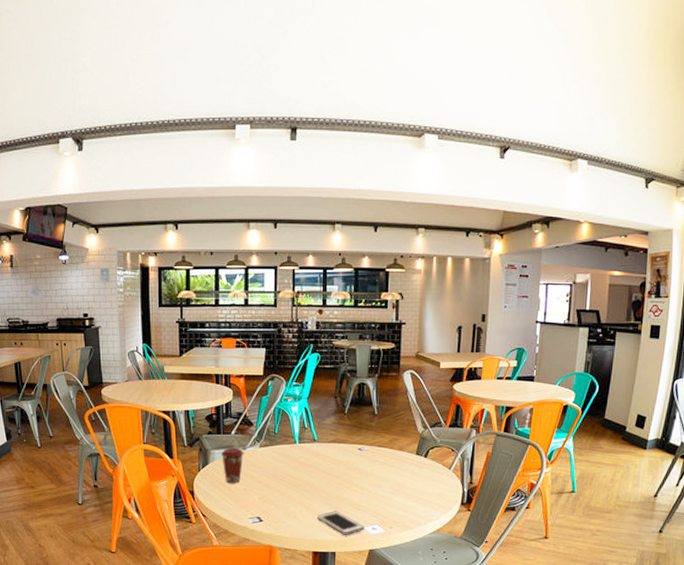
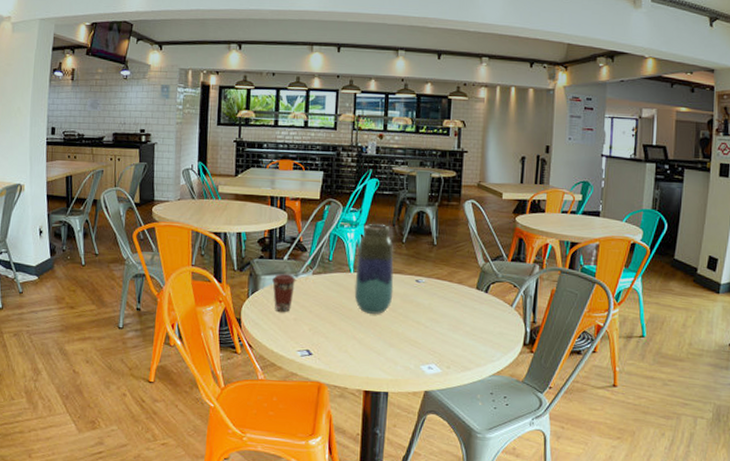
vase: none [300,397,338,482] -> present [354,224,394,314]
cell phone: present [317,511,364,535] -> none [370,346,420,374]

